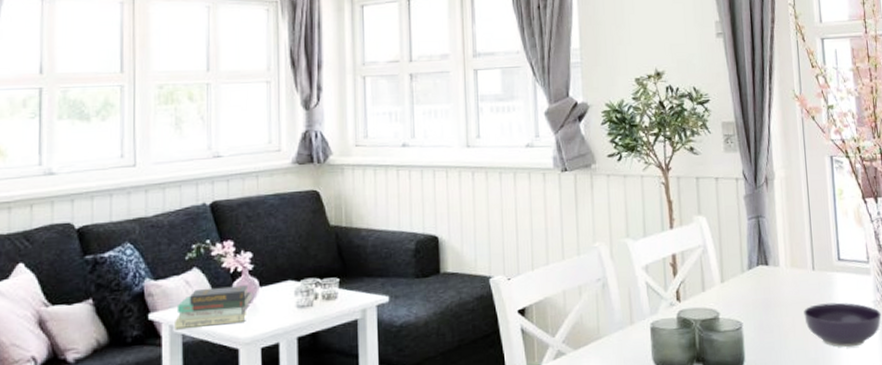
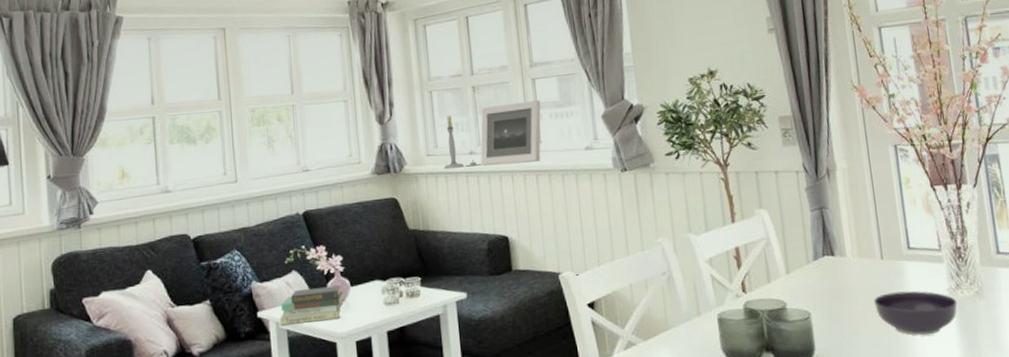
candlestick: none [373,103,414,162] -> present [443,115,481,170]
picture frame: none [414,92,482,160] -> present [480,99,541,166]

